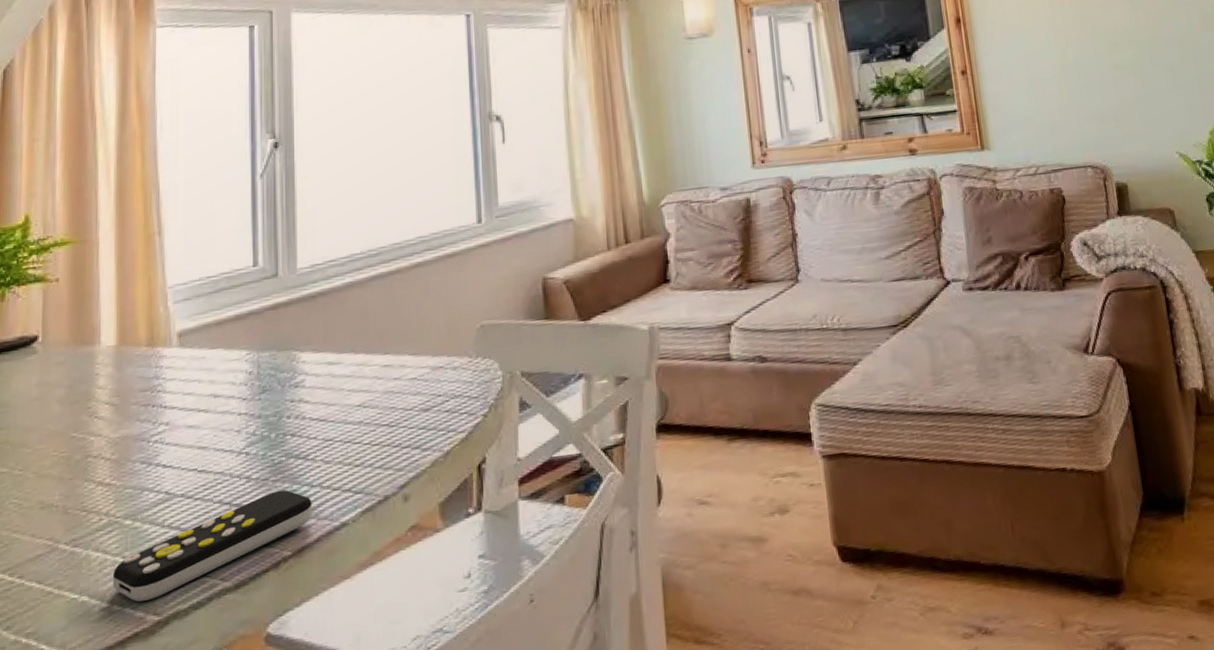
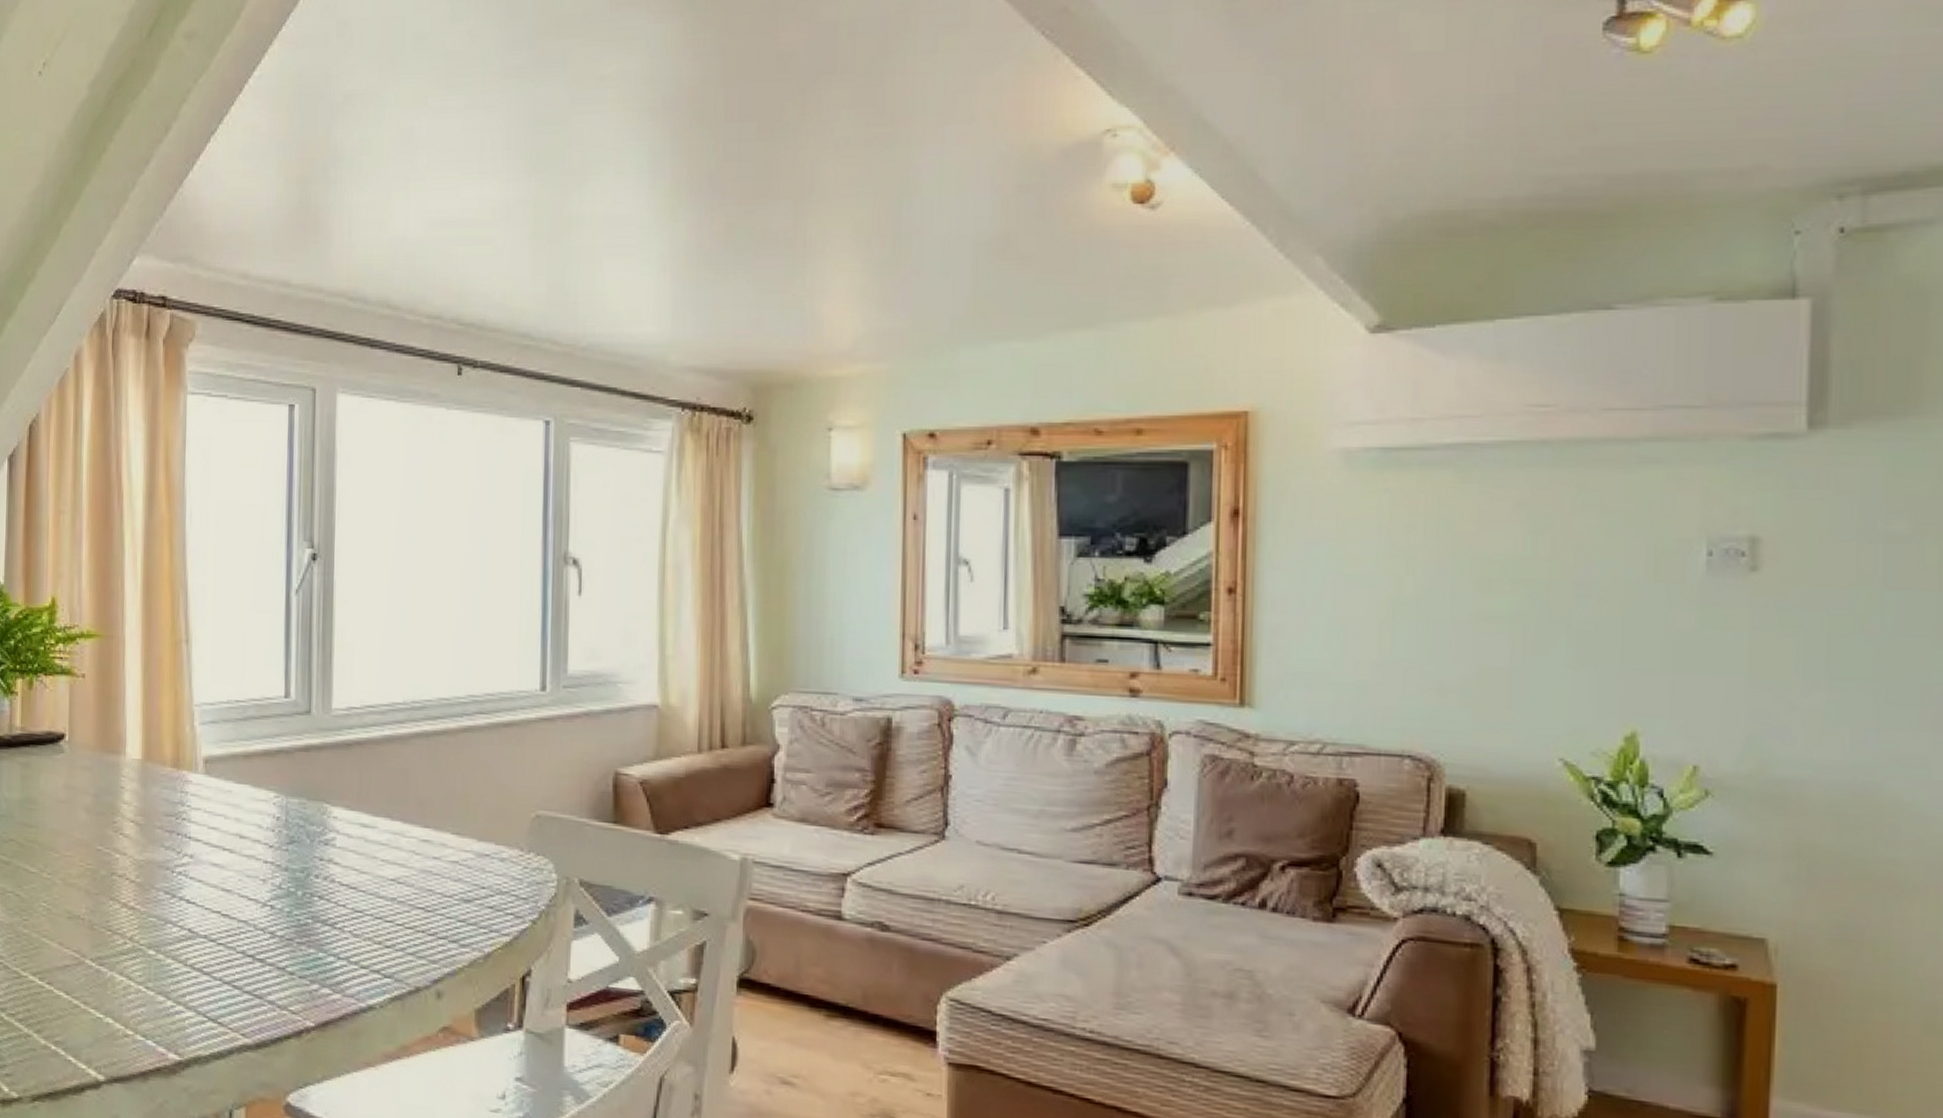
remote control: present [112,489,312,602] -> none [136,954,338,1038]

